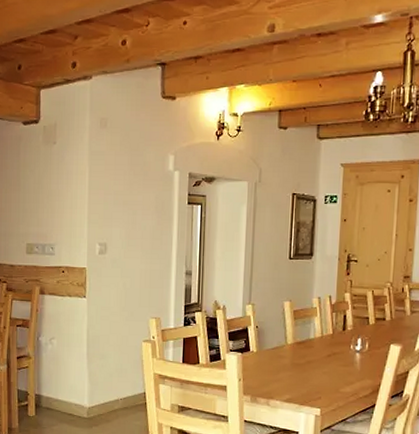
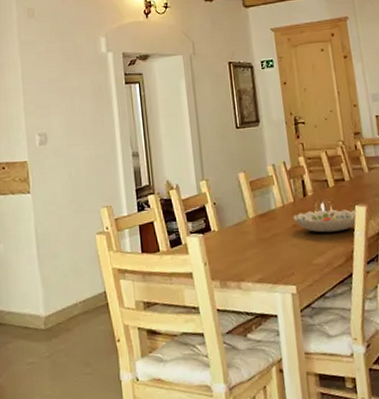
decorative bowl: none [329,344,392,366] -> present [293,209,358,233]

